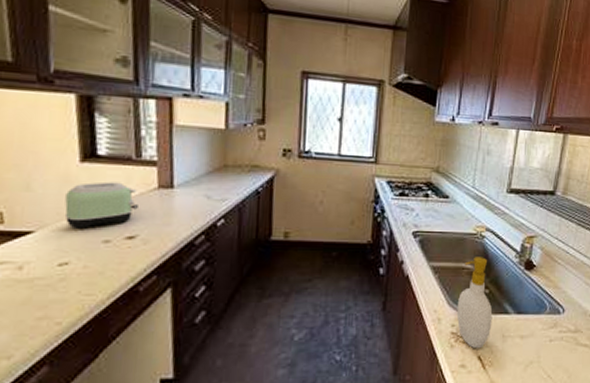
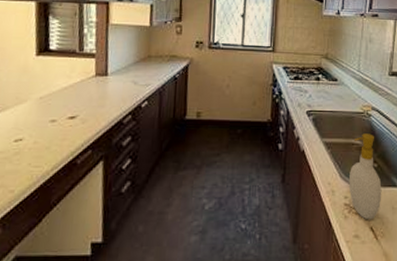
toaster: present [64,181,138,229] -> none [21,71,79,110]

